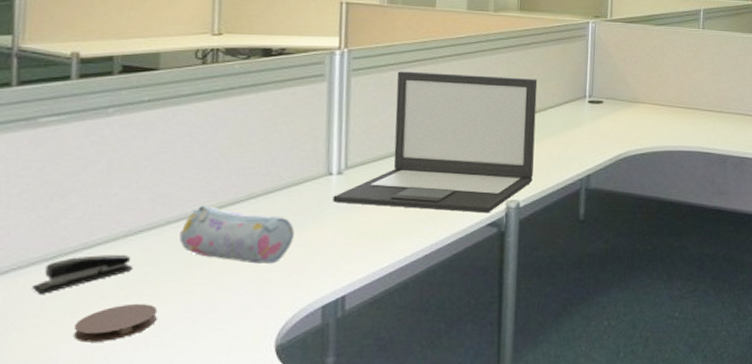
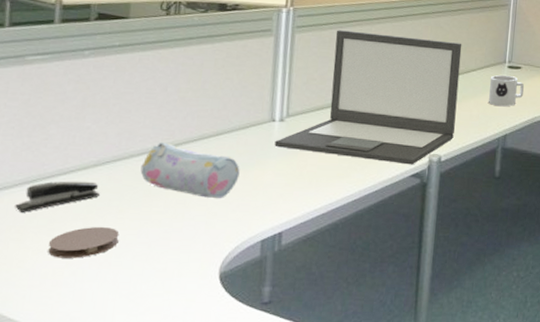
mug: none [569,110,607,144] -> present [489,75,524,106]

